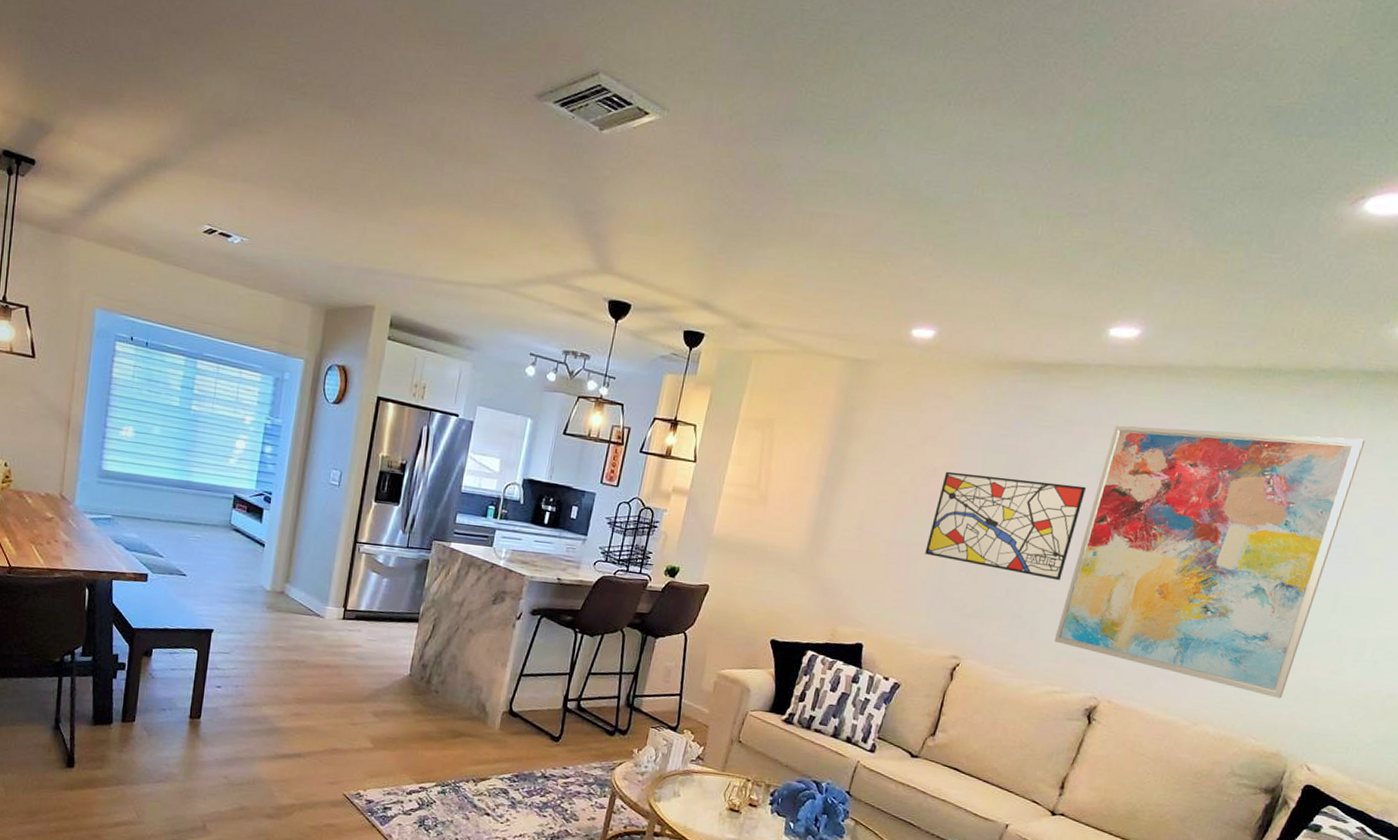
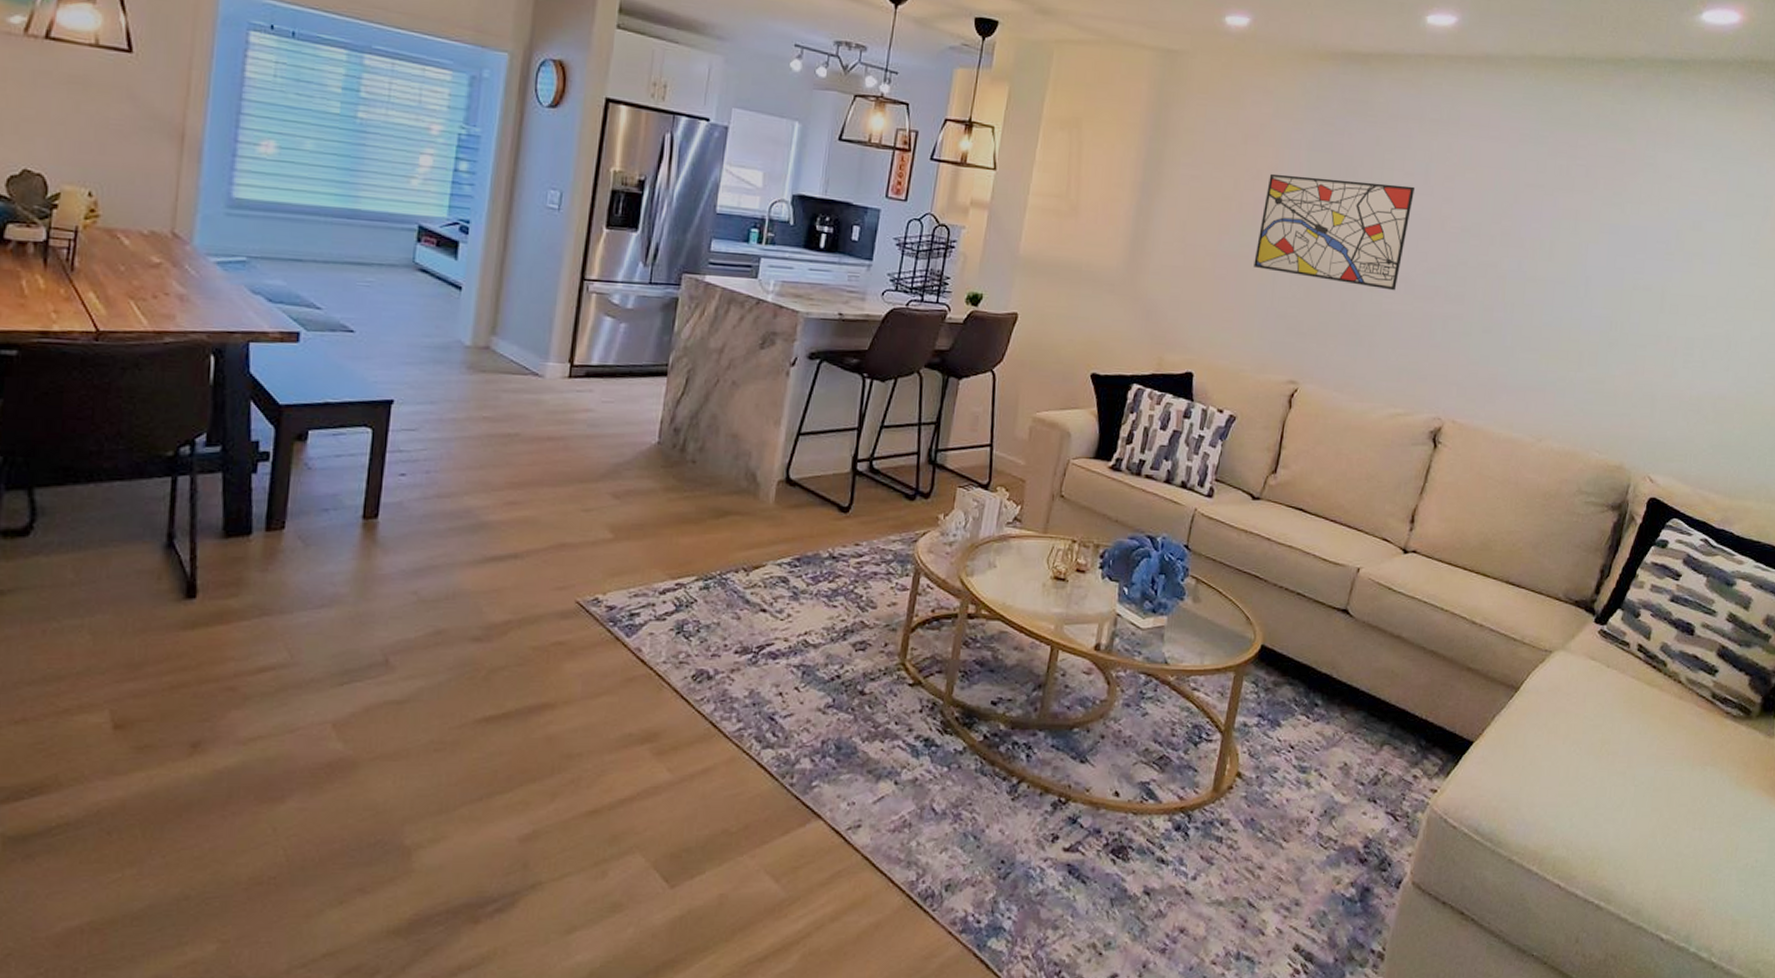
wall art: present [1054,425,1366,699] -> none [1393,119,1677,407]

